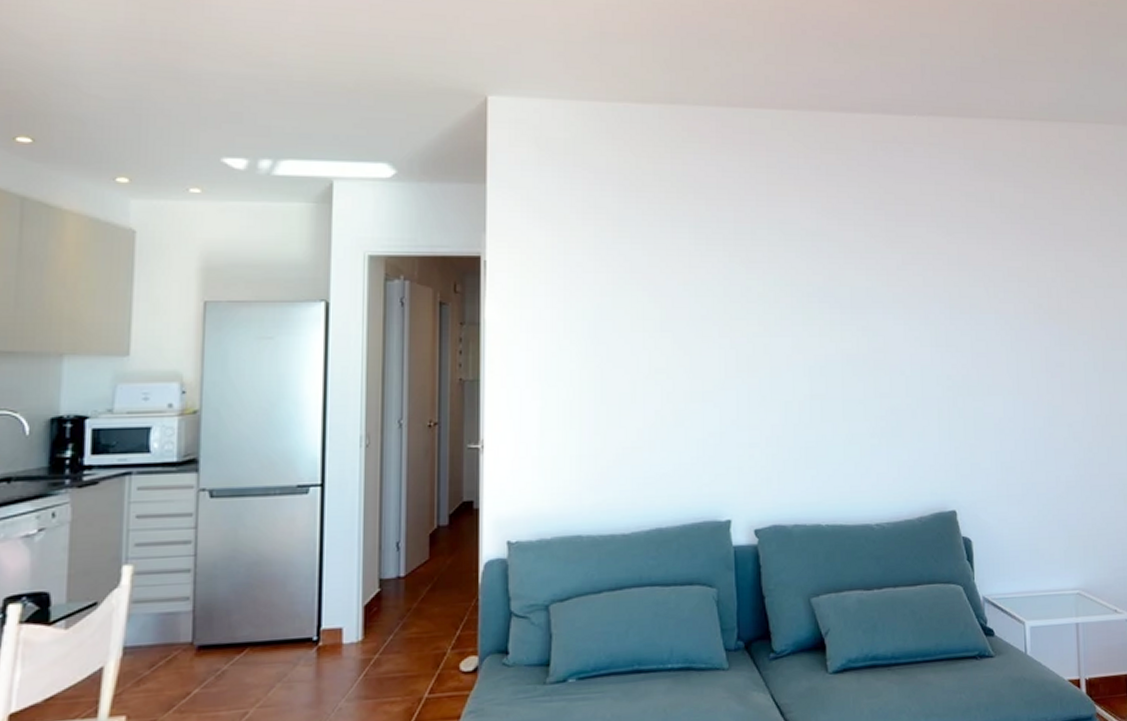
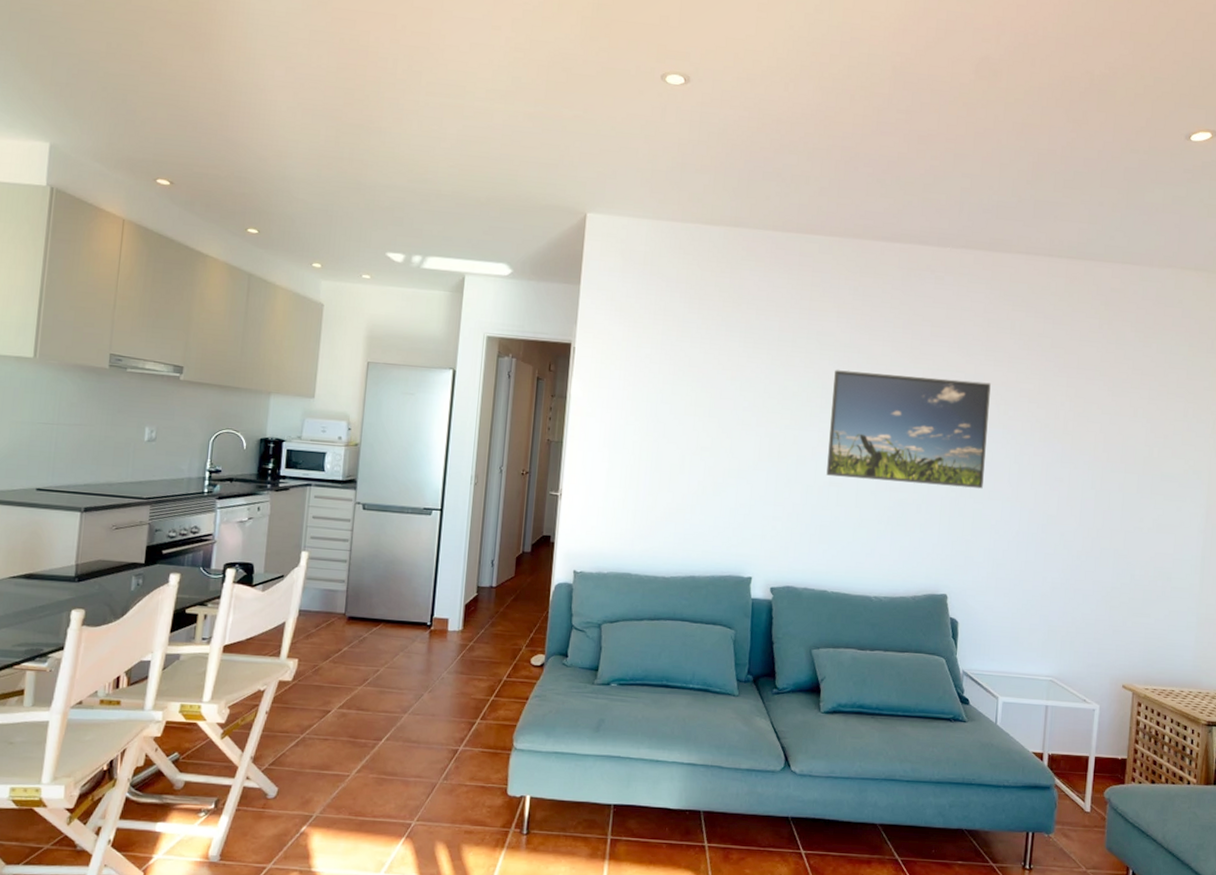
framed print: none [804,262,981,387] -> present [826,370,991,489]

